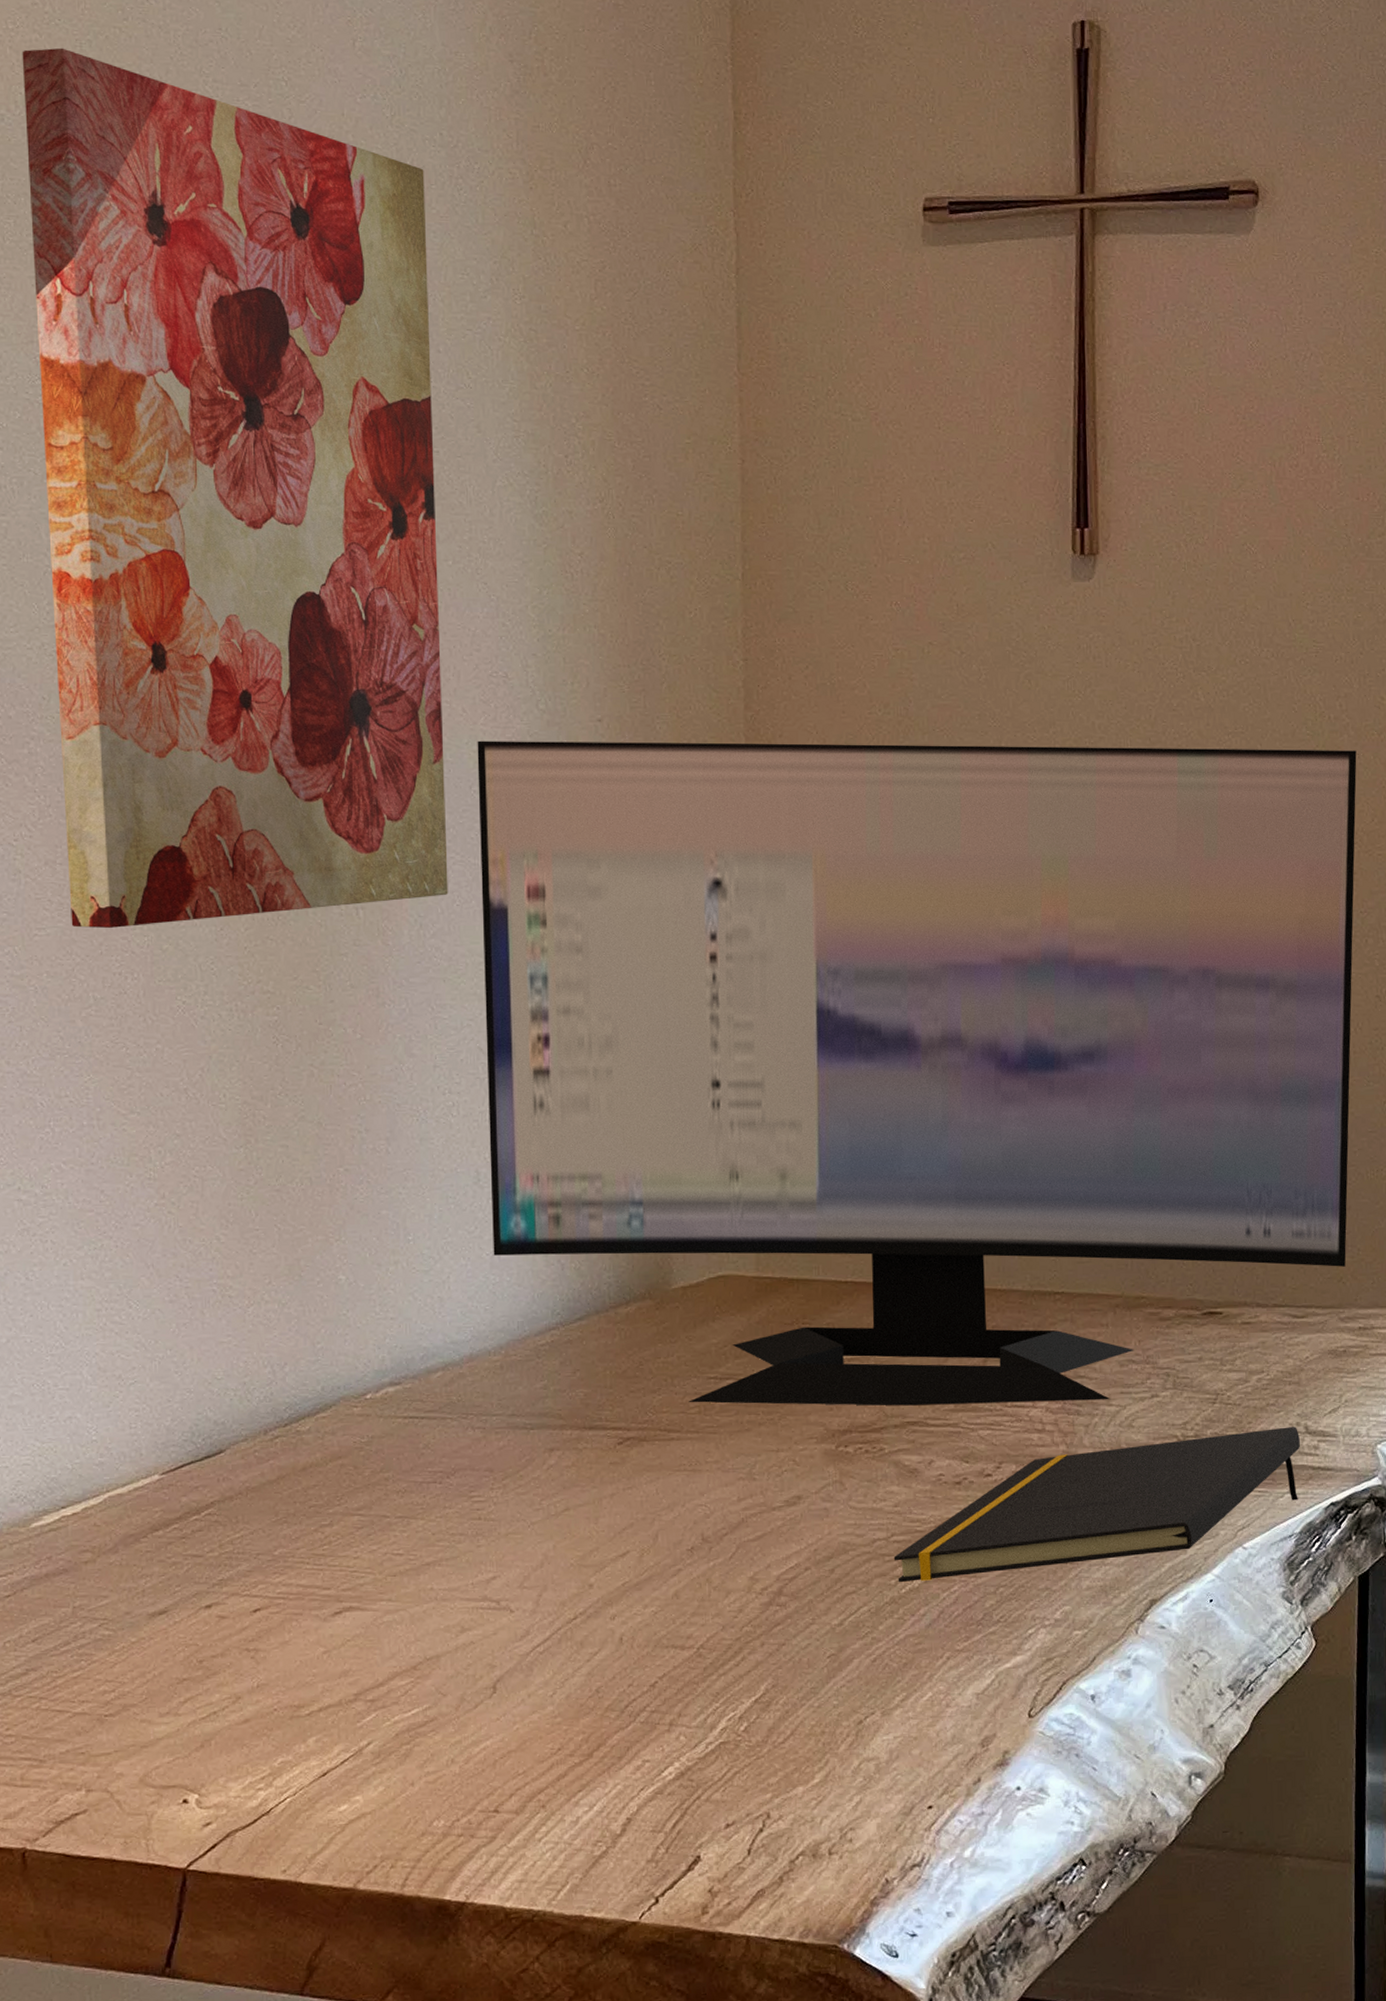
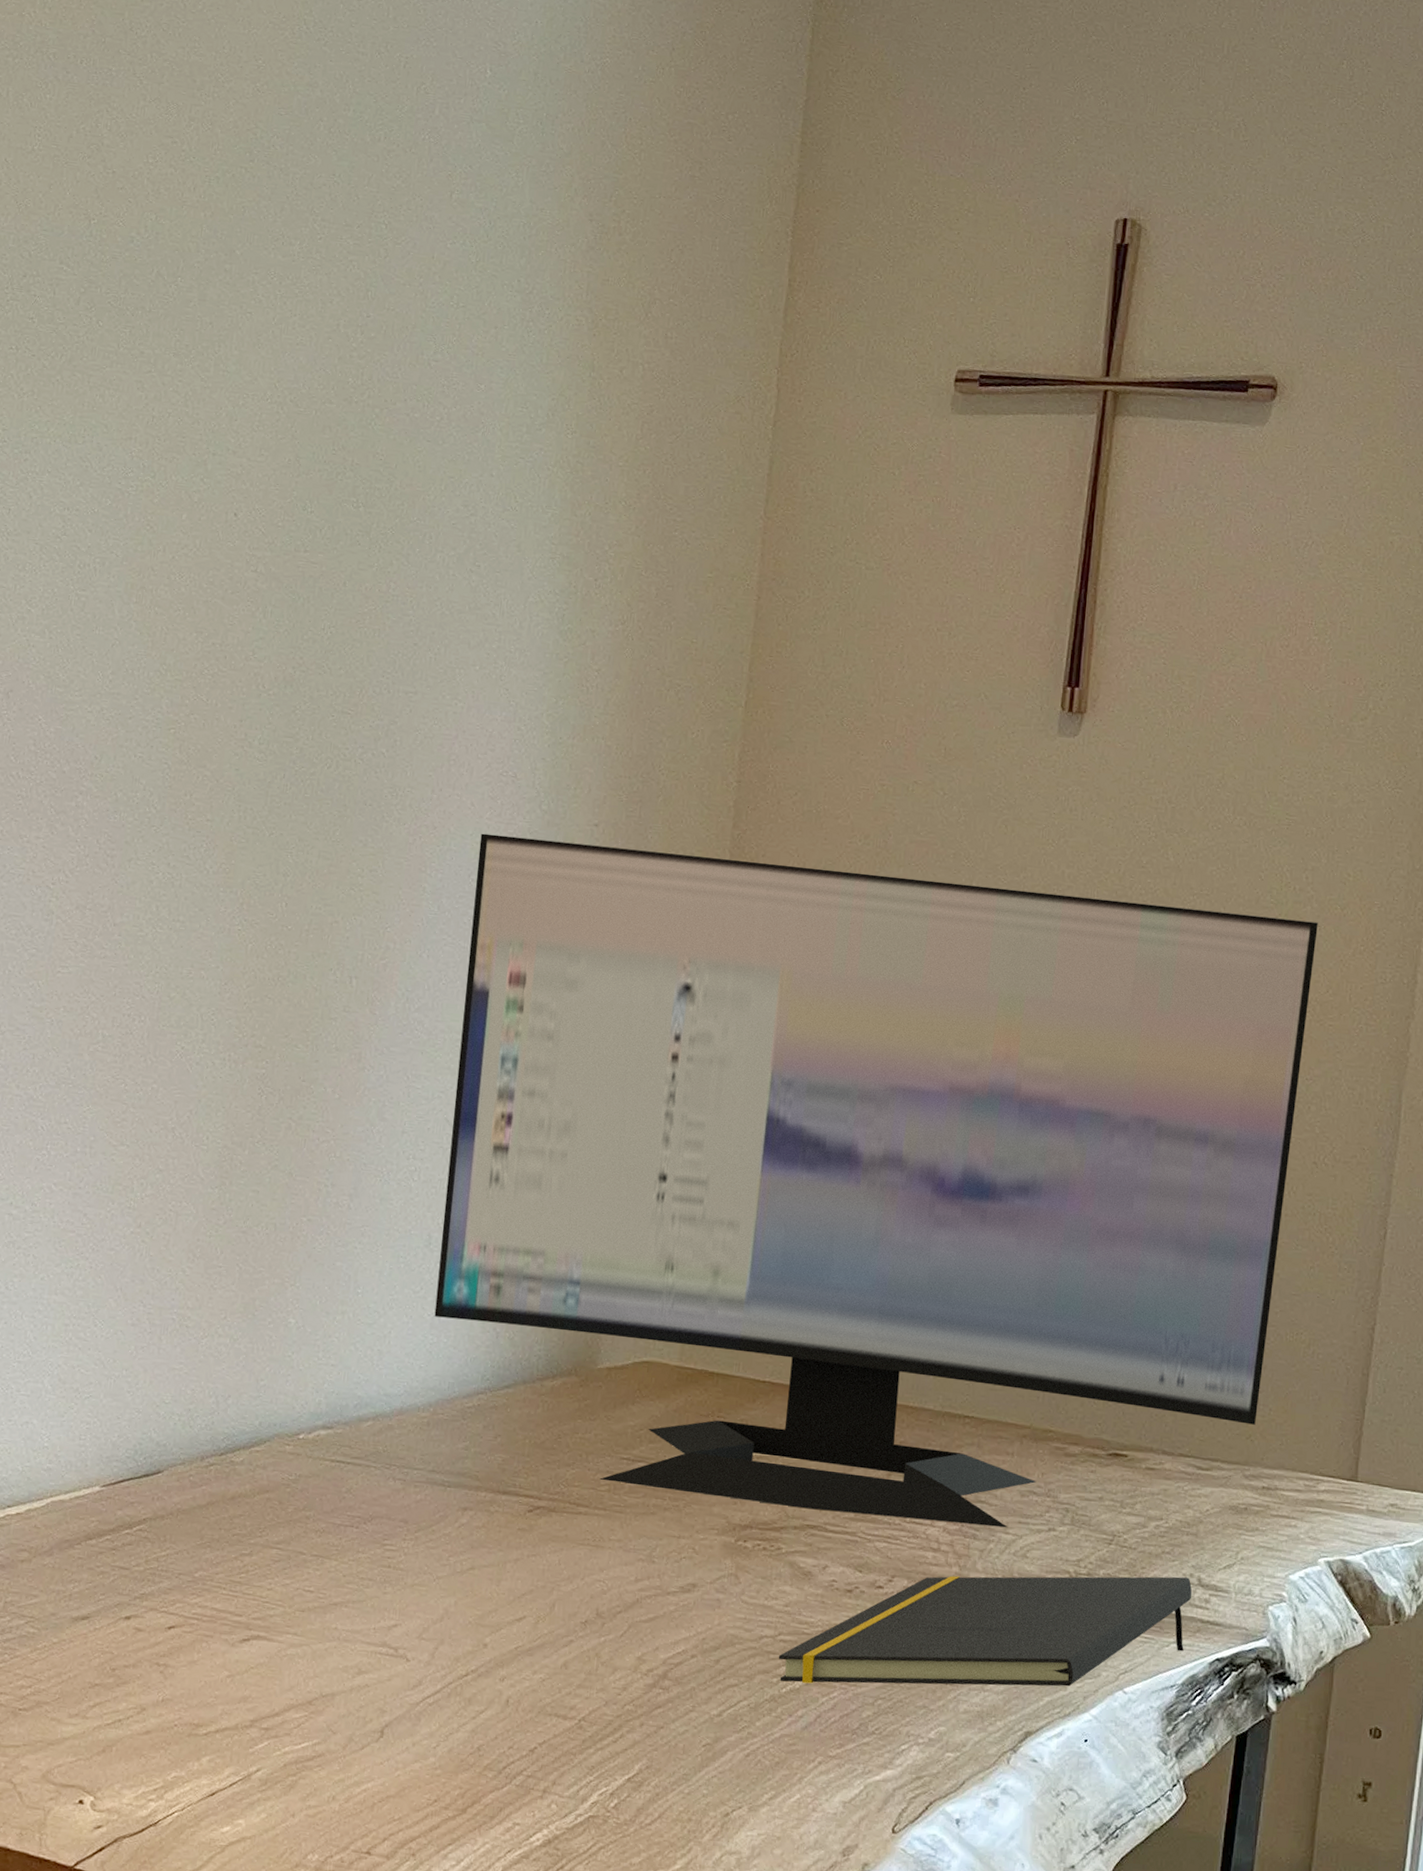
wall art: present [22,48,448,929] -> none [91,182,500,974]

